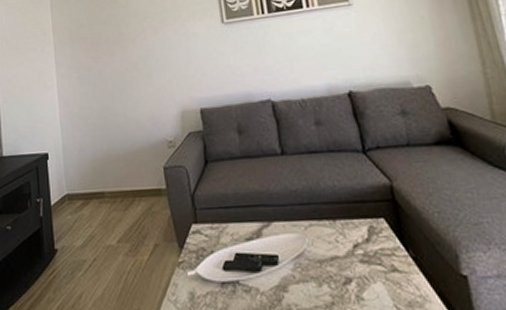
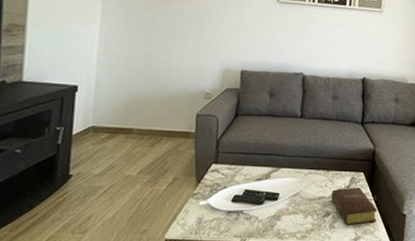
bible: none [346,239,423,297] -> present [331,187,378,226]

